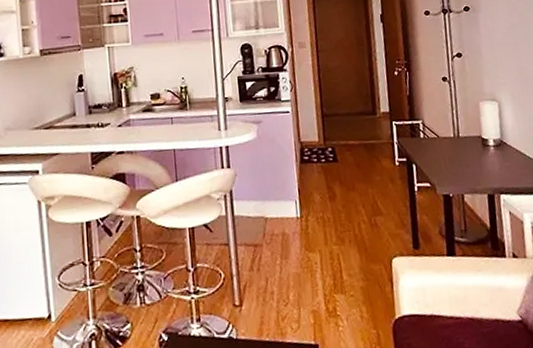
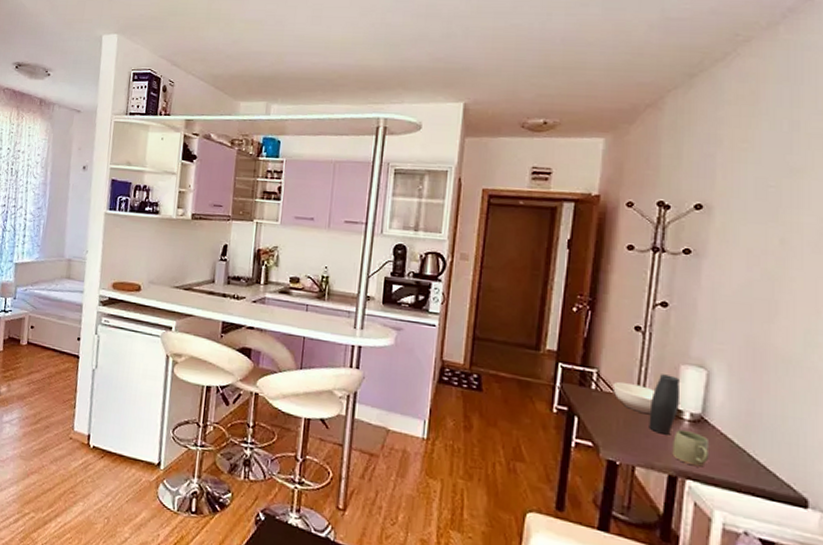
bowl: none [435,125,467,148] -> present [612,381,655,413]
vase: none [464,112,485,162] -> present [649,374,679,435]
mug: none [485,154,513,182] -> present [672,430,710,467]

